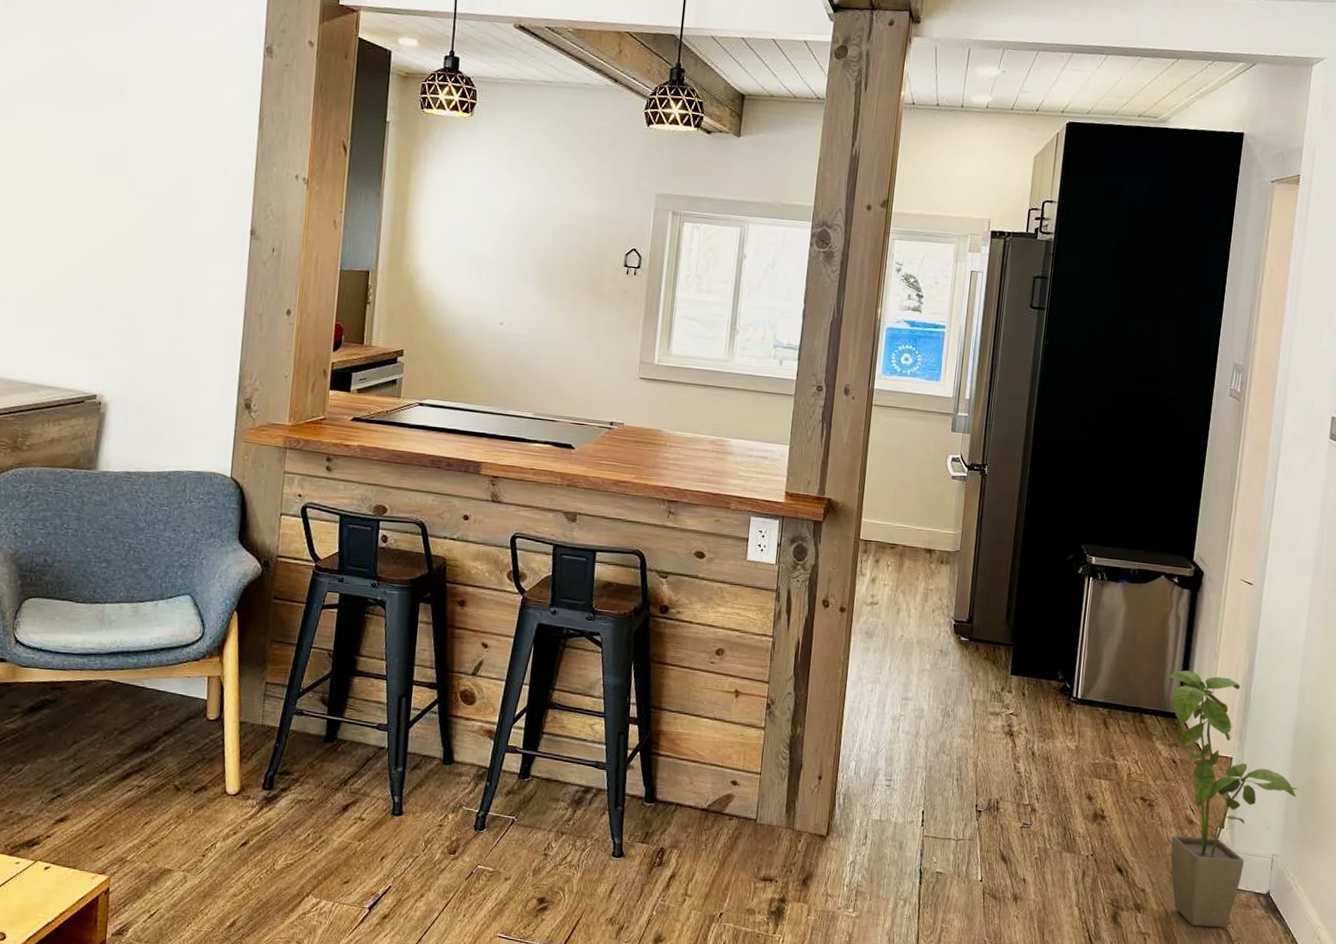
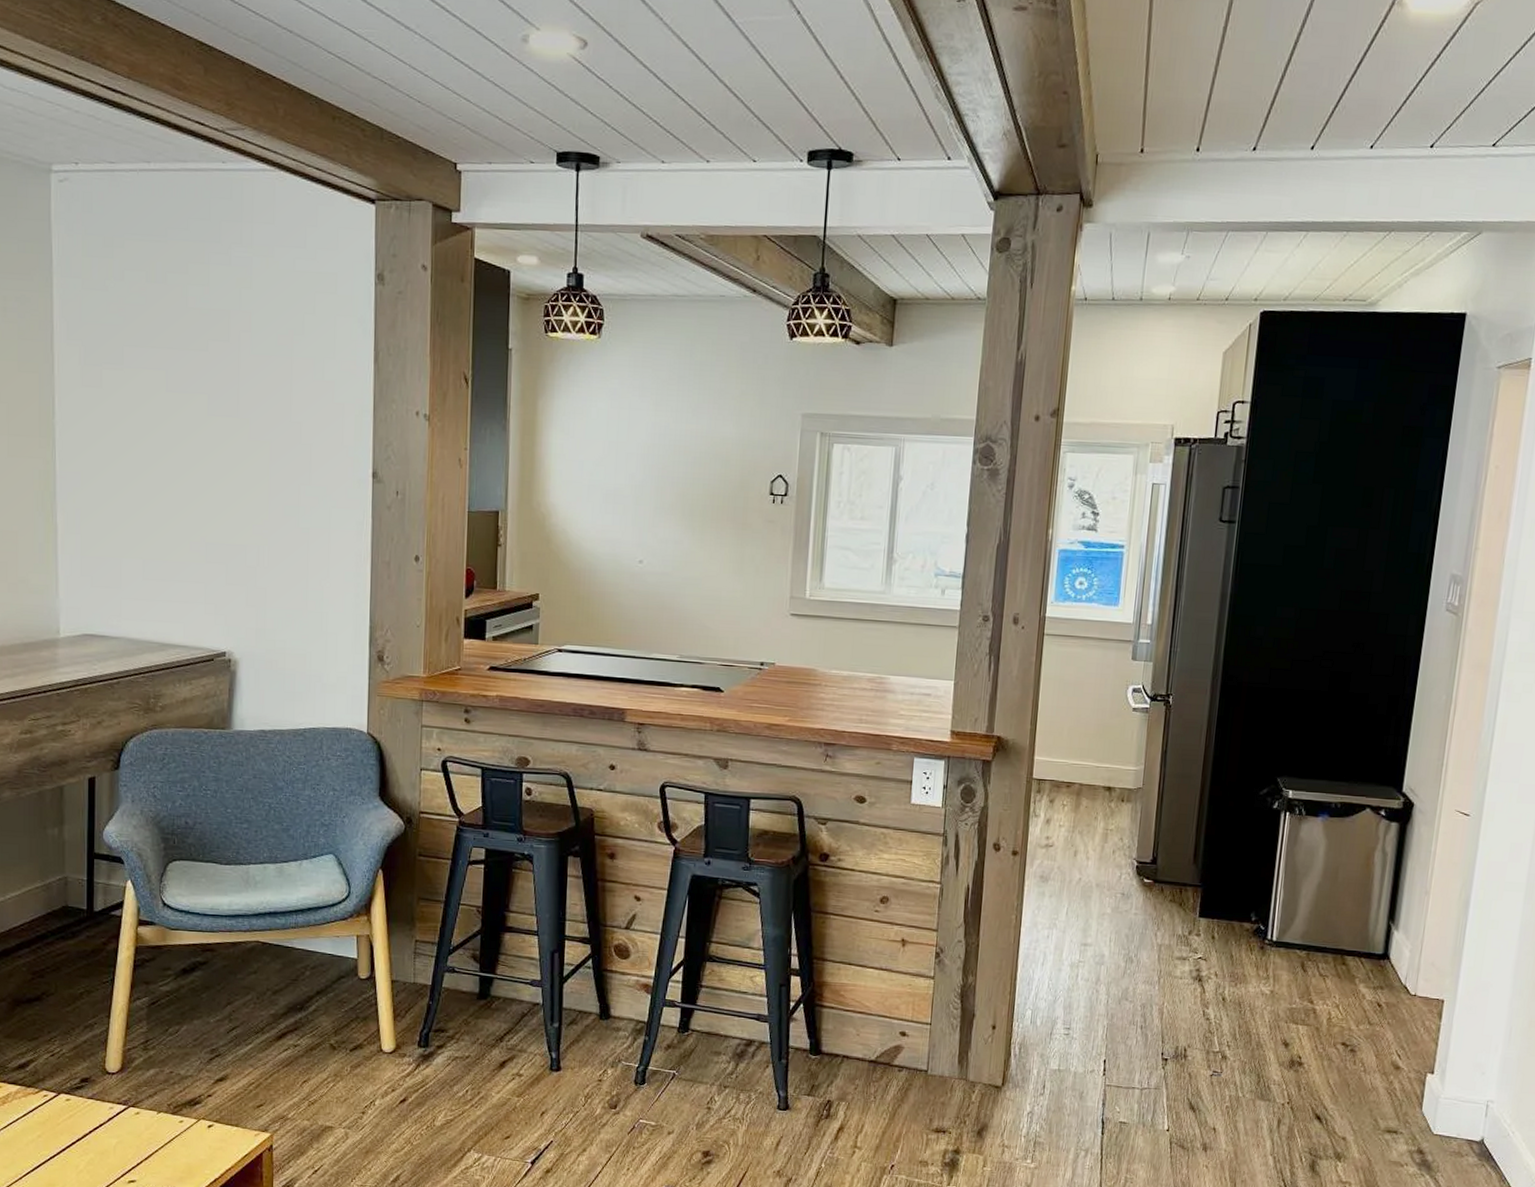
house plant: present [1168,670,1298,928] -> none [1373,909,1517,1176]

